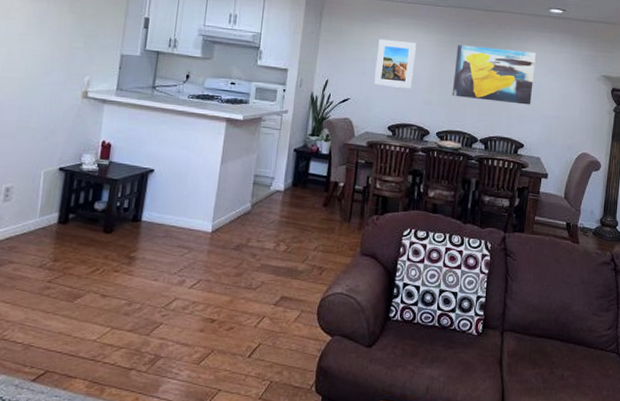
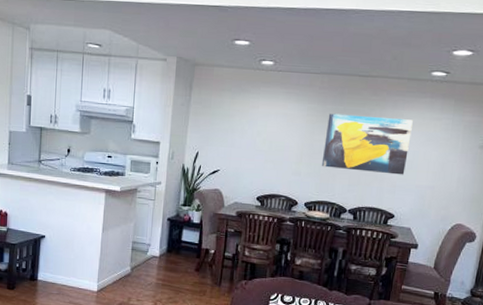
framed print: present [374,38,416,89] -> none [243,109,286,160]

